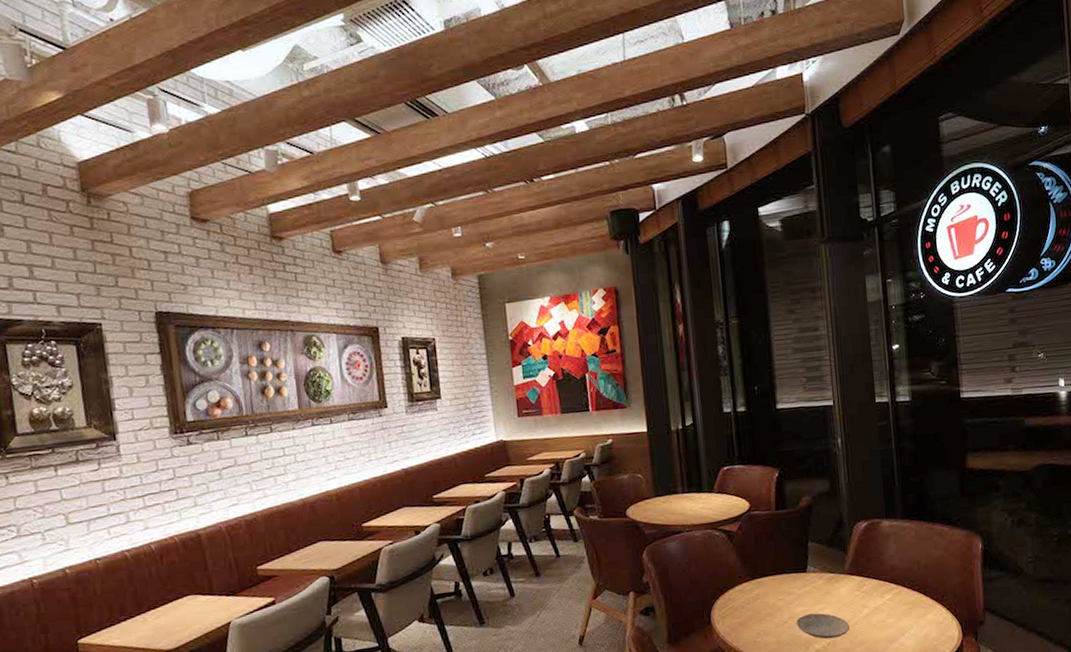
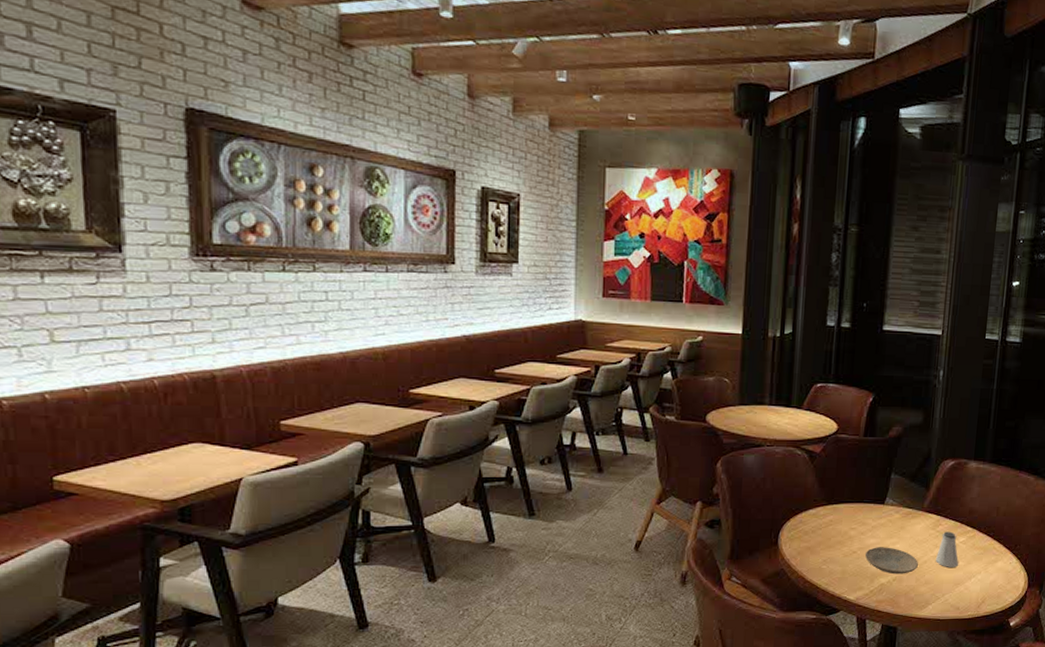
saltshaker: none [866,590,890,626] -> present [936,531,959,567]

